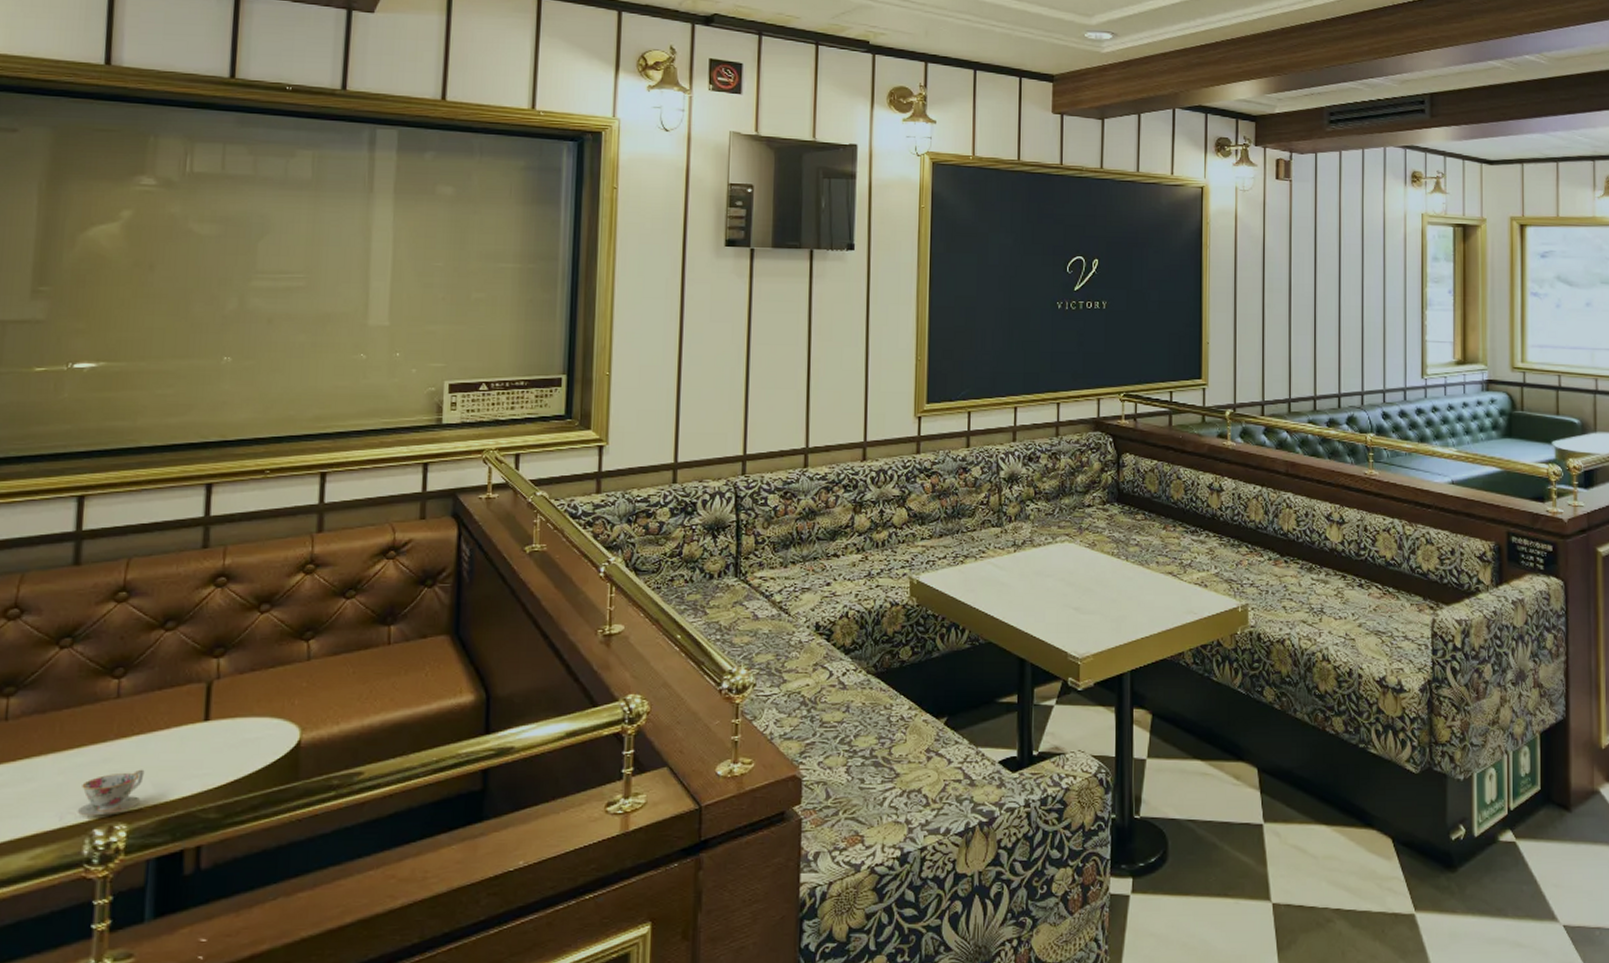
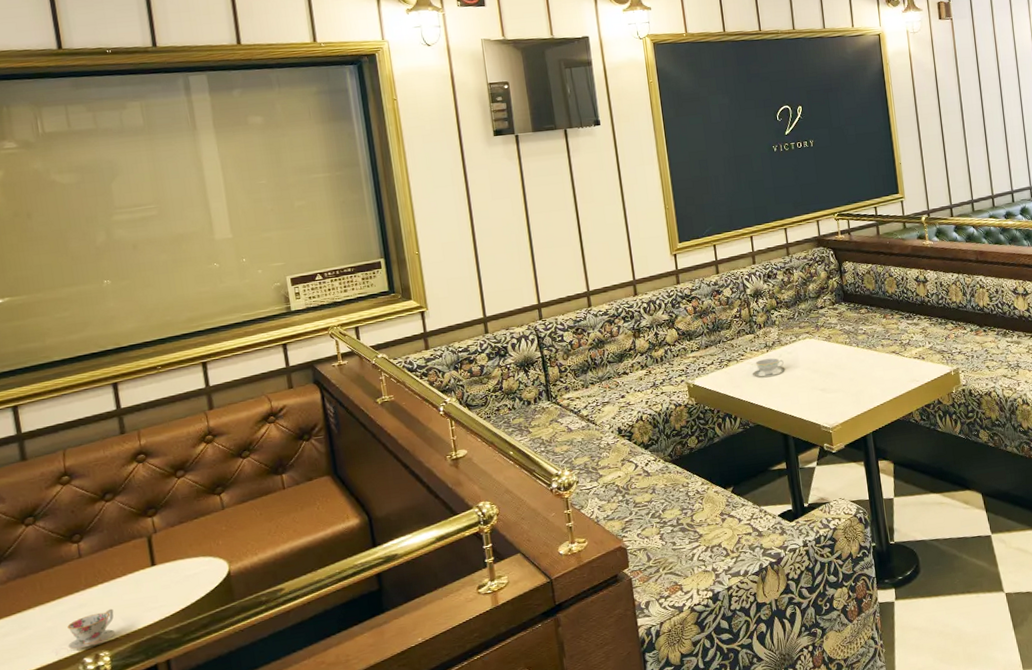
teacup: none [993,561,1034,583] -> present [753,358,785,377]

